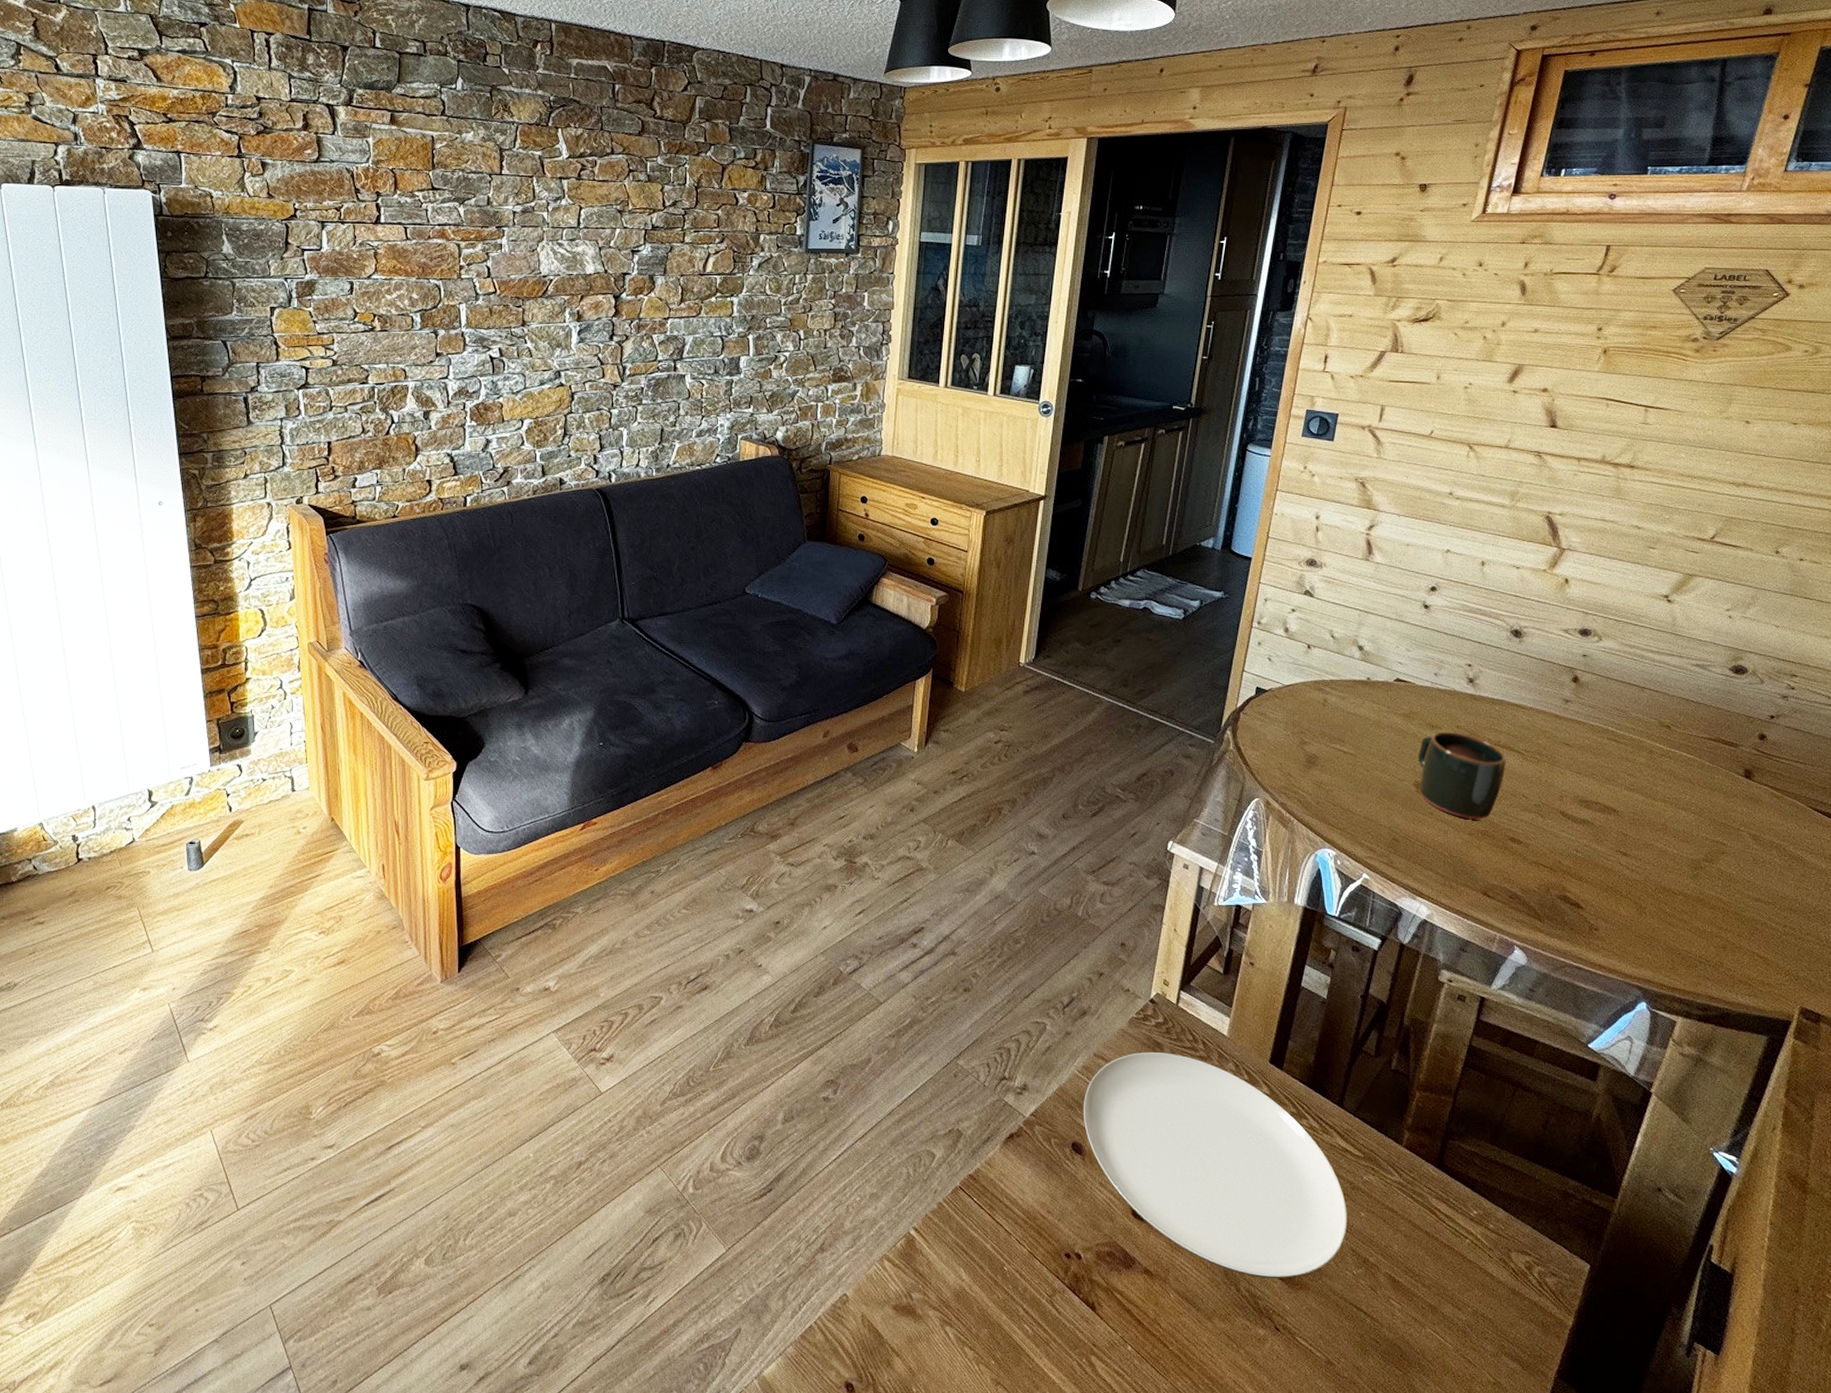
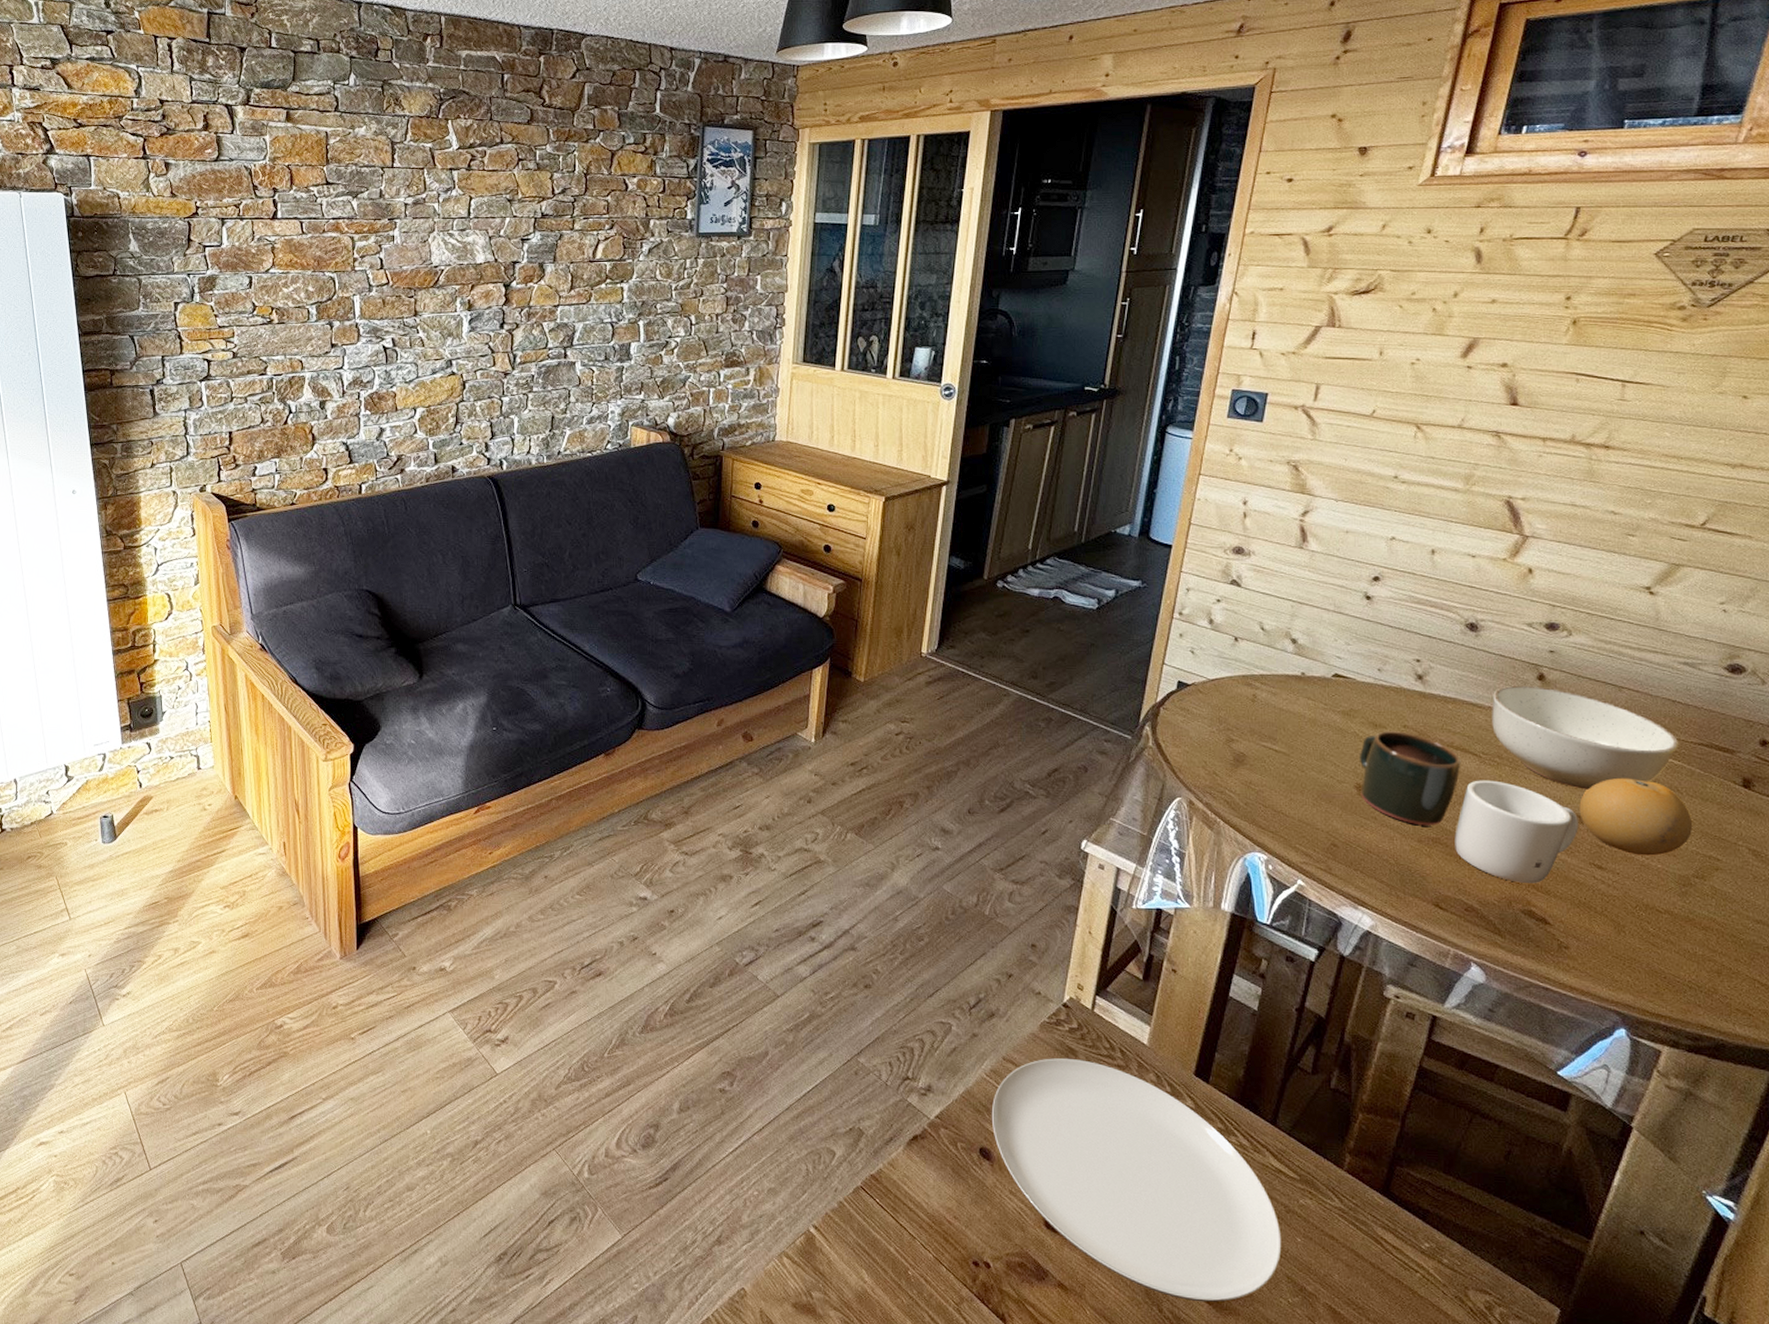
mug: none [1501,776,1607,872] -> present [1455,780,1578,884]
bowl: none [1533,687,1692,783] -> present [1492,685,1679,790]
fruit: none [1607,771,1703,842] -> present [1579,777,1693,856]

